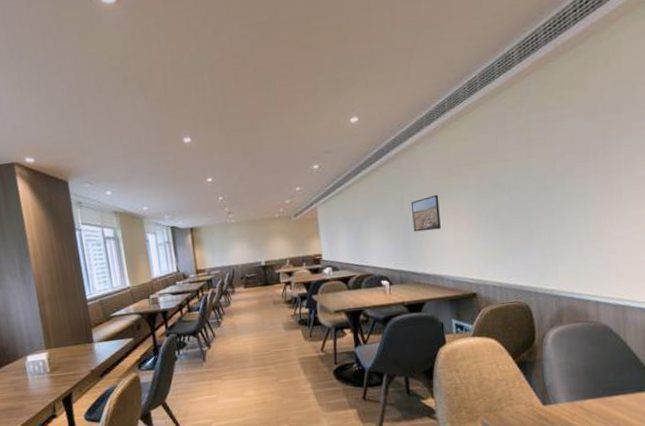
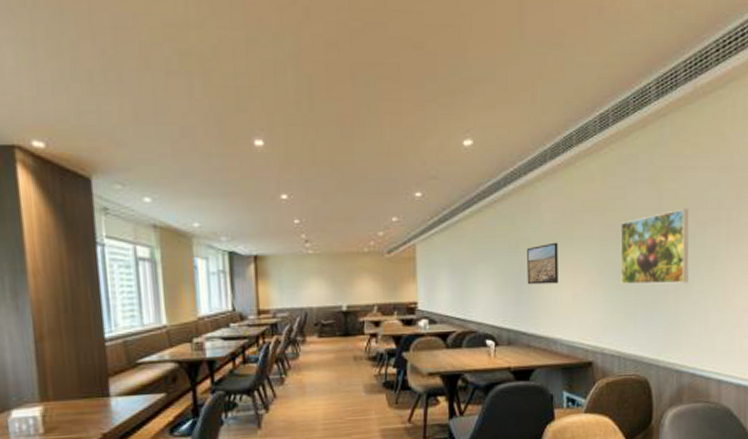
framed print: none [494,153,561,225] -> present [620,208,689,285]

